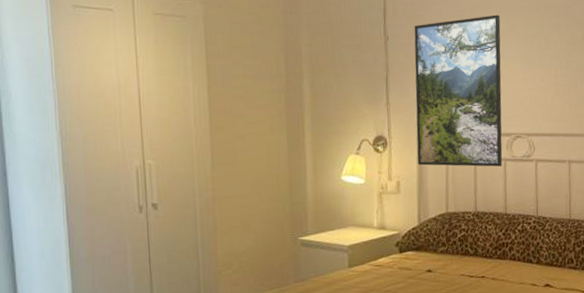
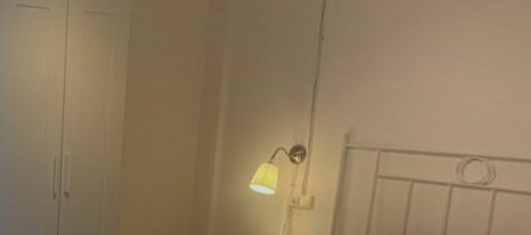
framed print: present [414,15,503,167] -> none [338,11,473,192]

